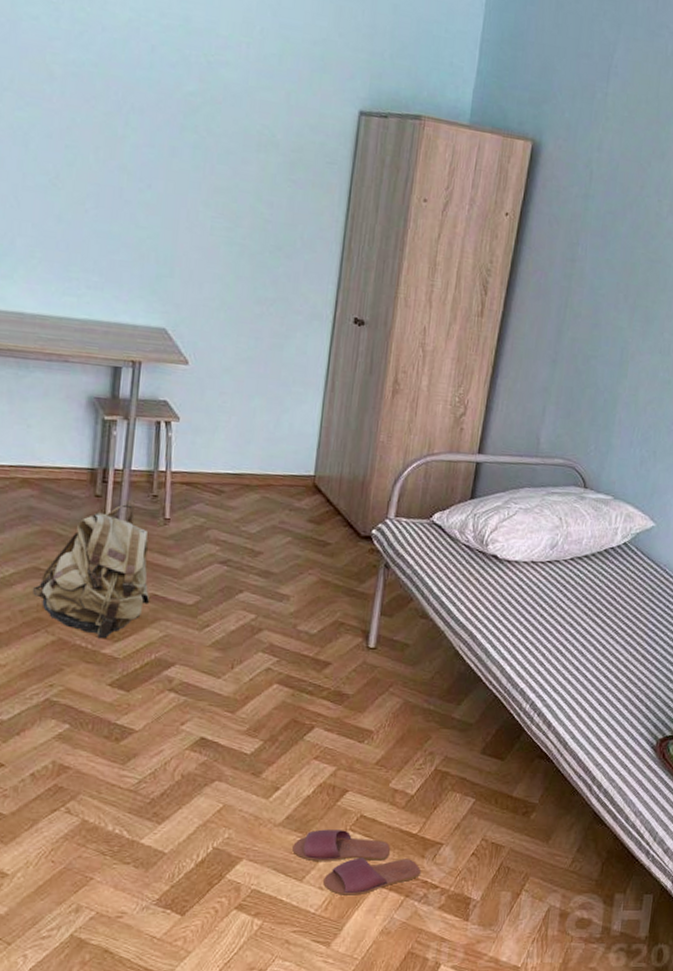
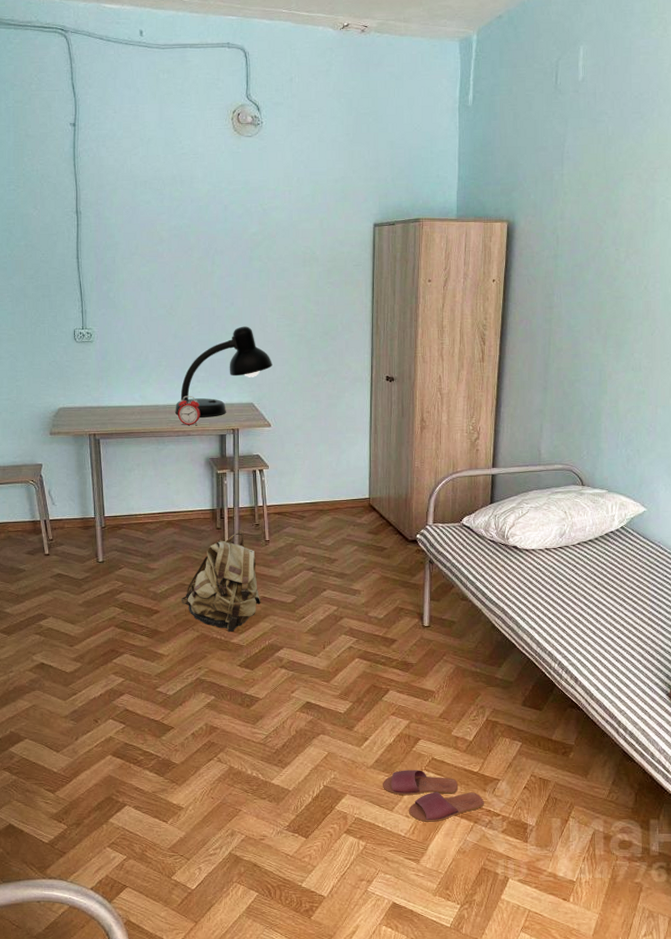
desk lamp: none [49,219,199,341] -> present [175,326,272,417]
alarm clock: none [51,305,87,349] -> present [177,395,201,425]

